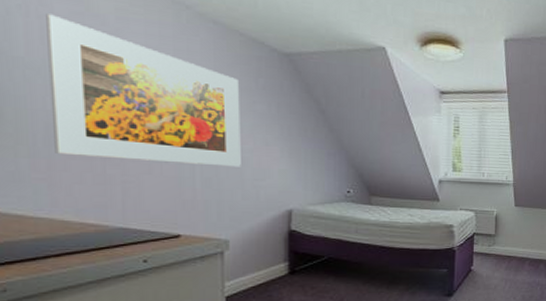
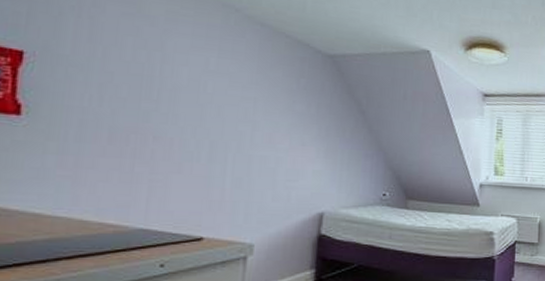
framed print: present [46,14,241,167] -> none [85,14,280,167]

